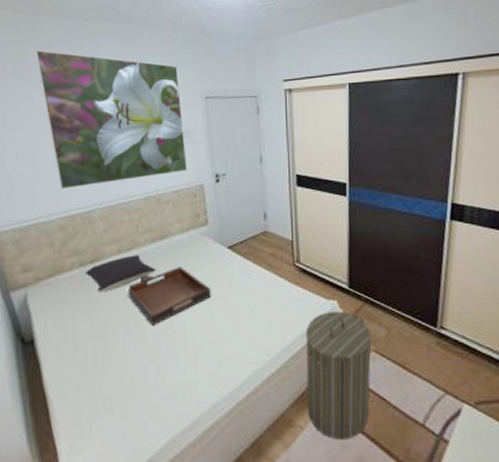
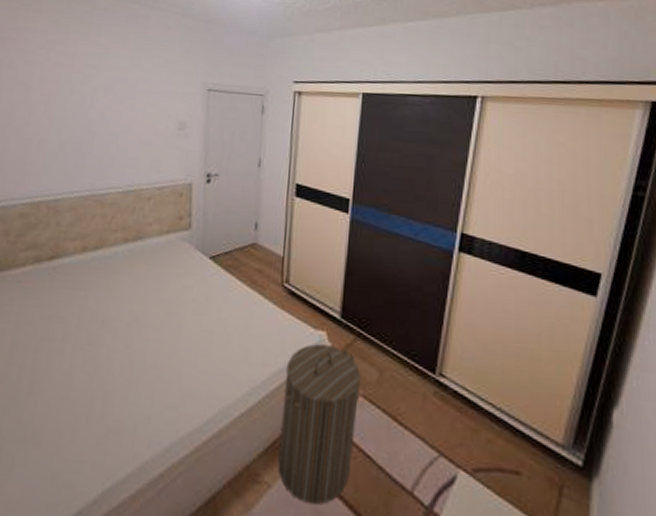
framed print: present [35,49,188,190] -> none [28,17,182,172]
pillow: present [85,255,156,293] -> none [39,255,124,297]
serving tray: present [128,267,211,326] -> none [86,274,184,343]

